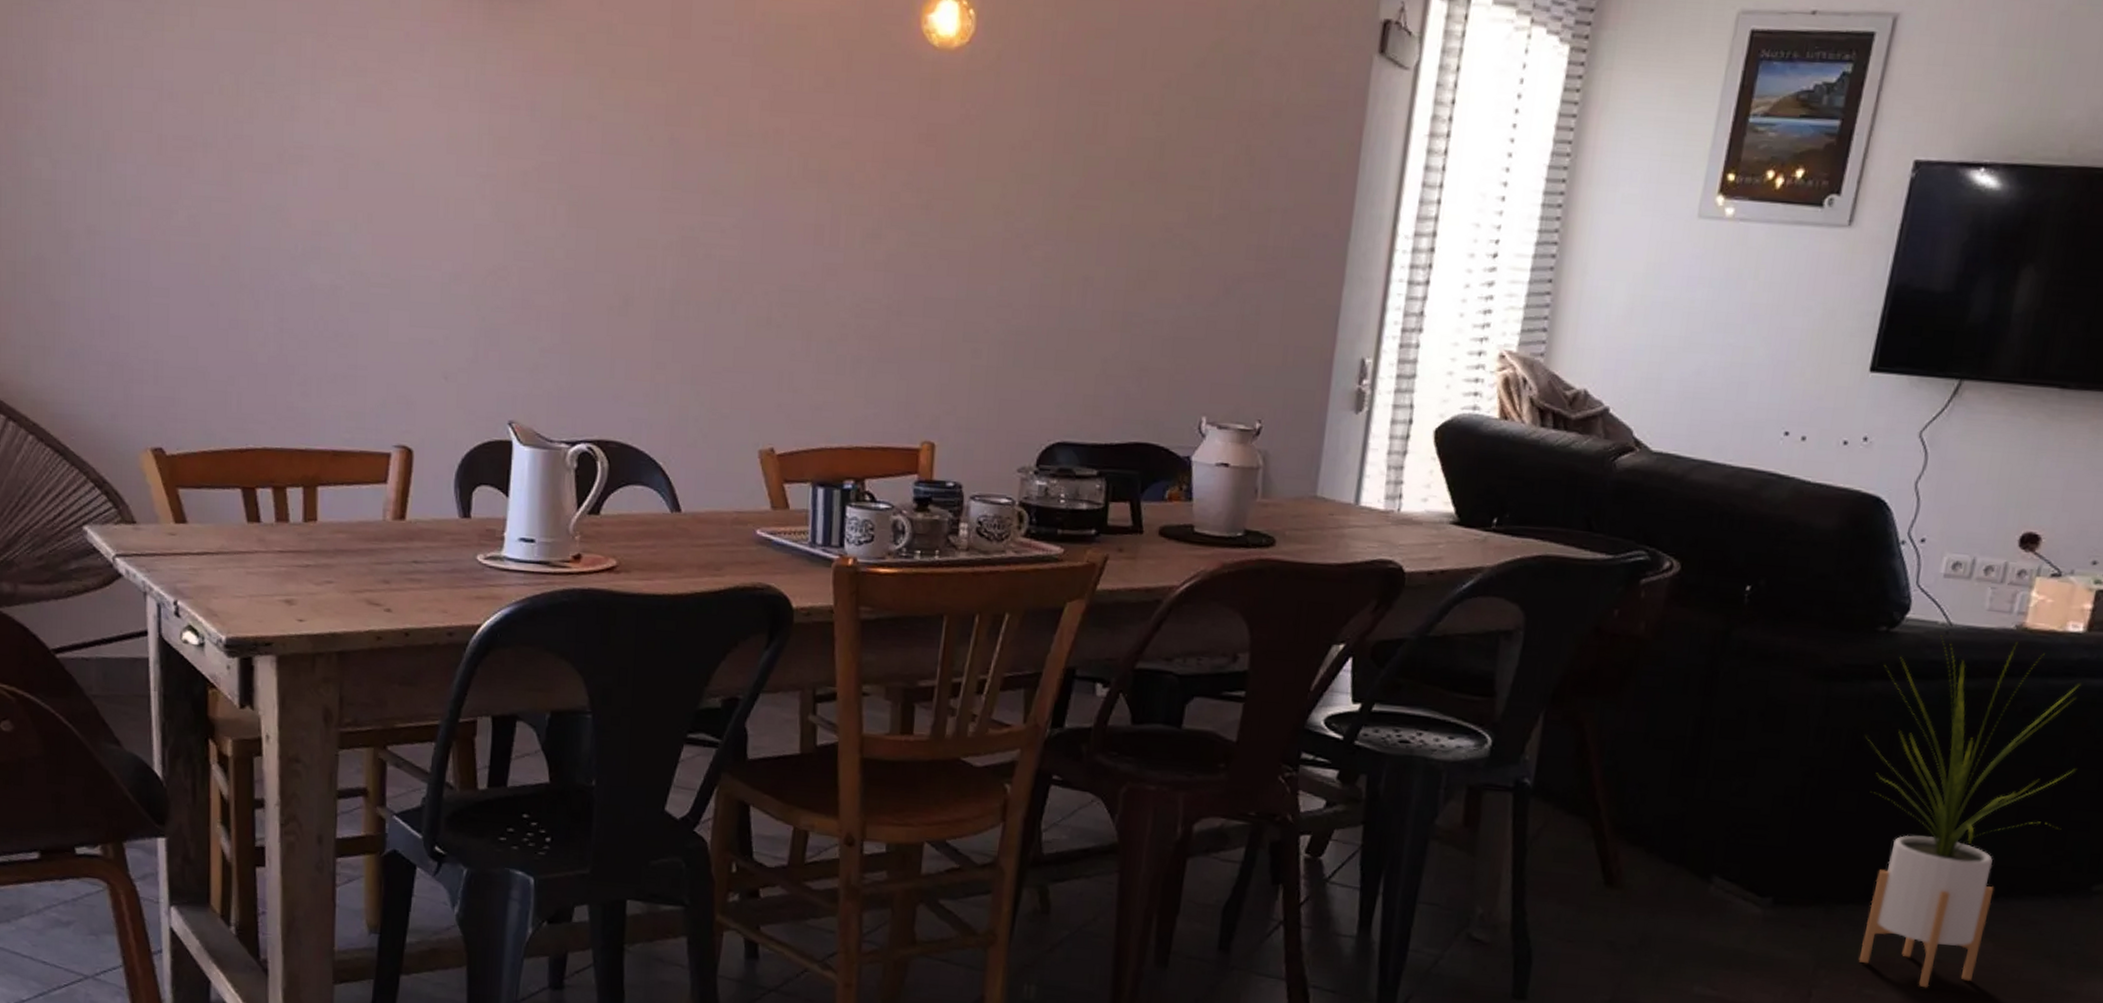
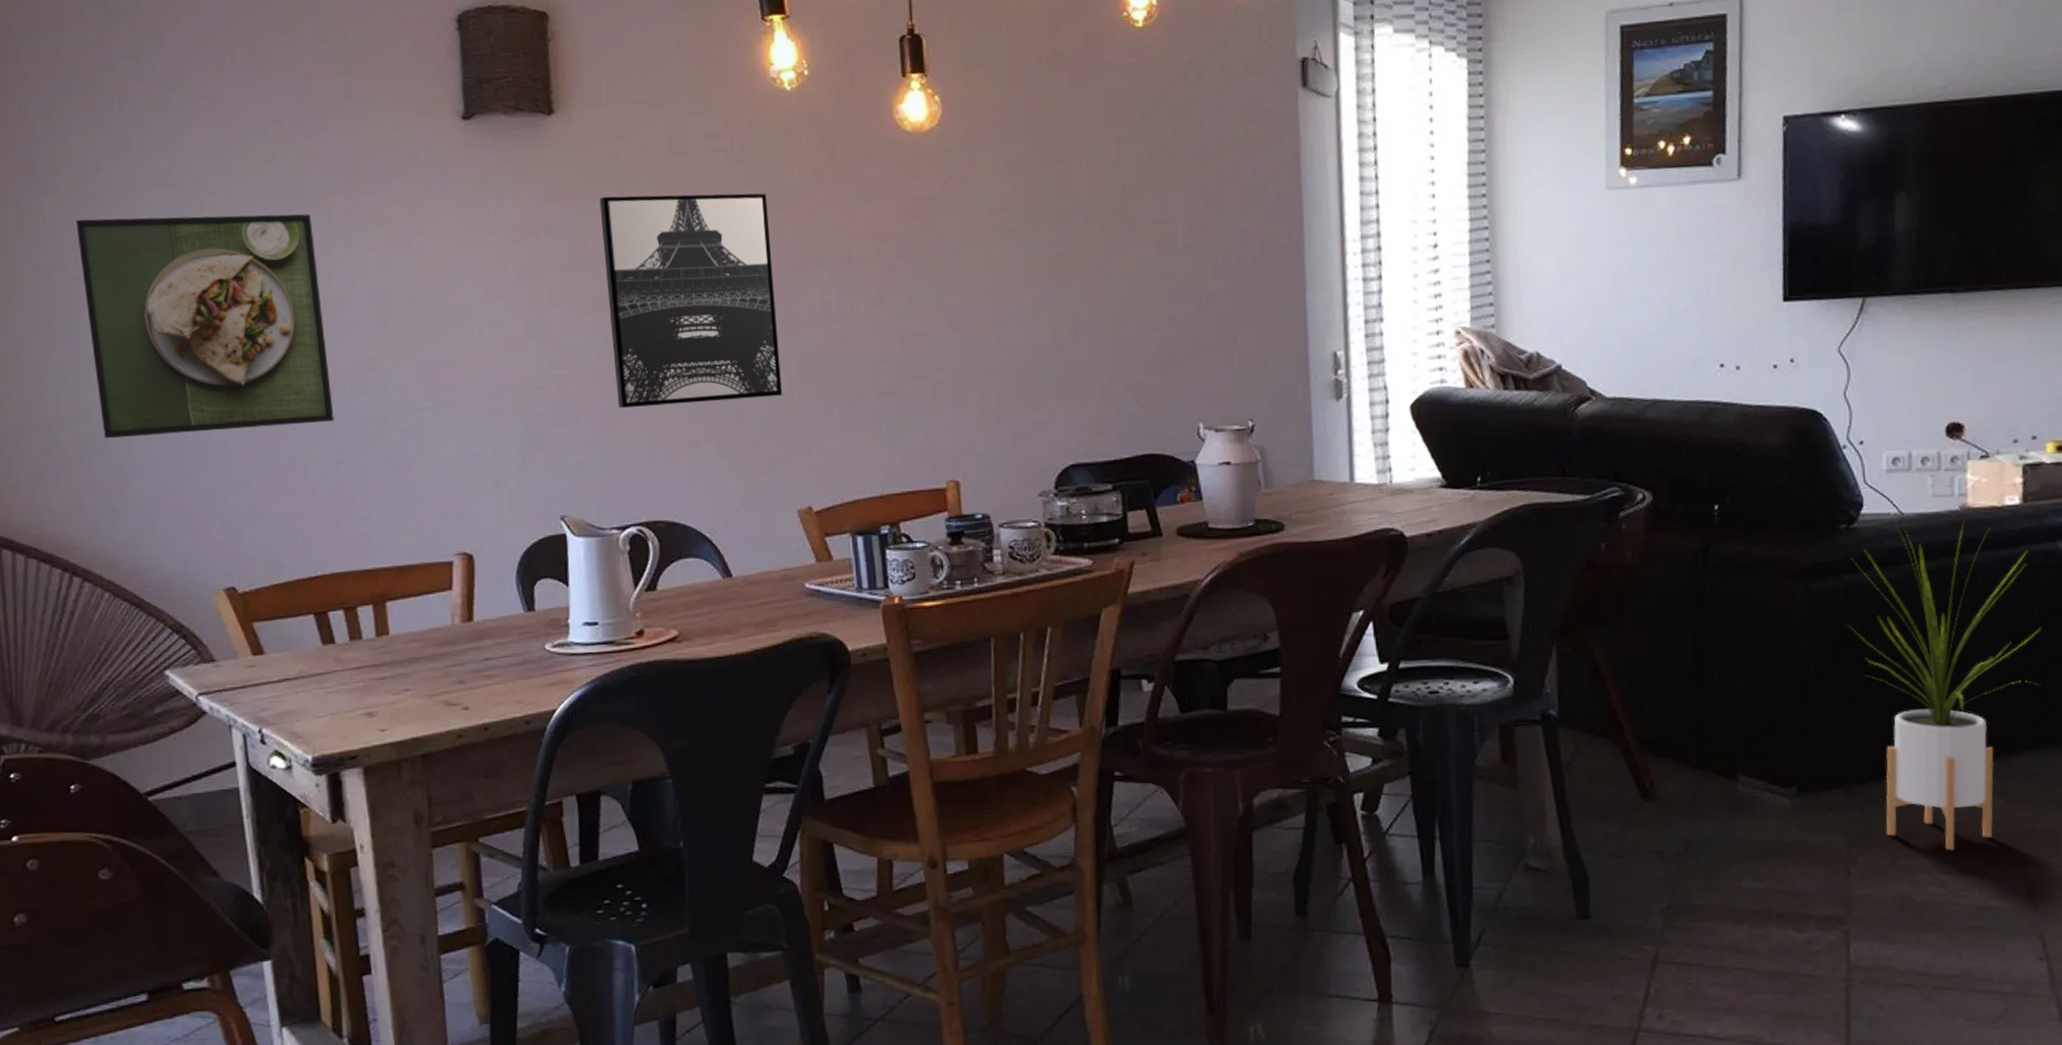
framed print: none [29,24,283,285] -> present [76,214,334,439]
wall art: none [583,76,771,324] -> present [599,193,782,408]

